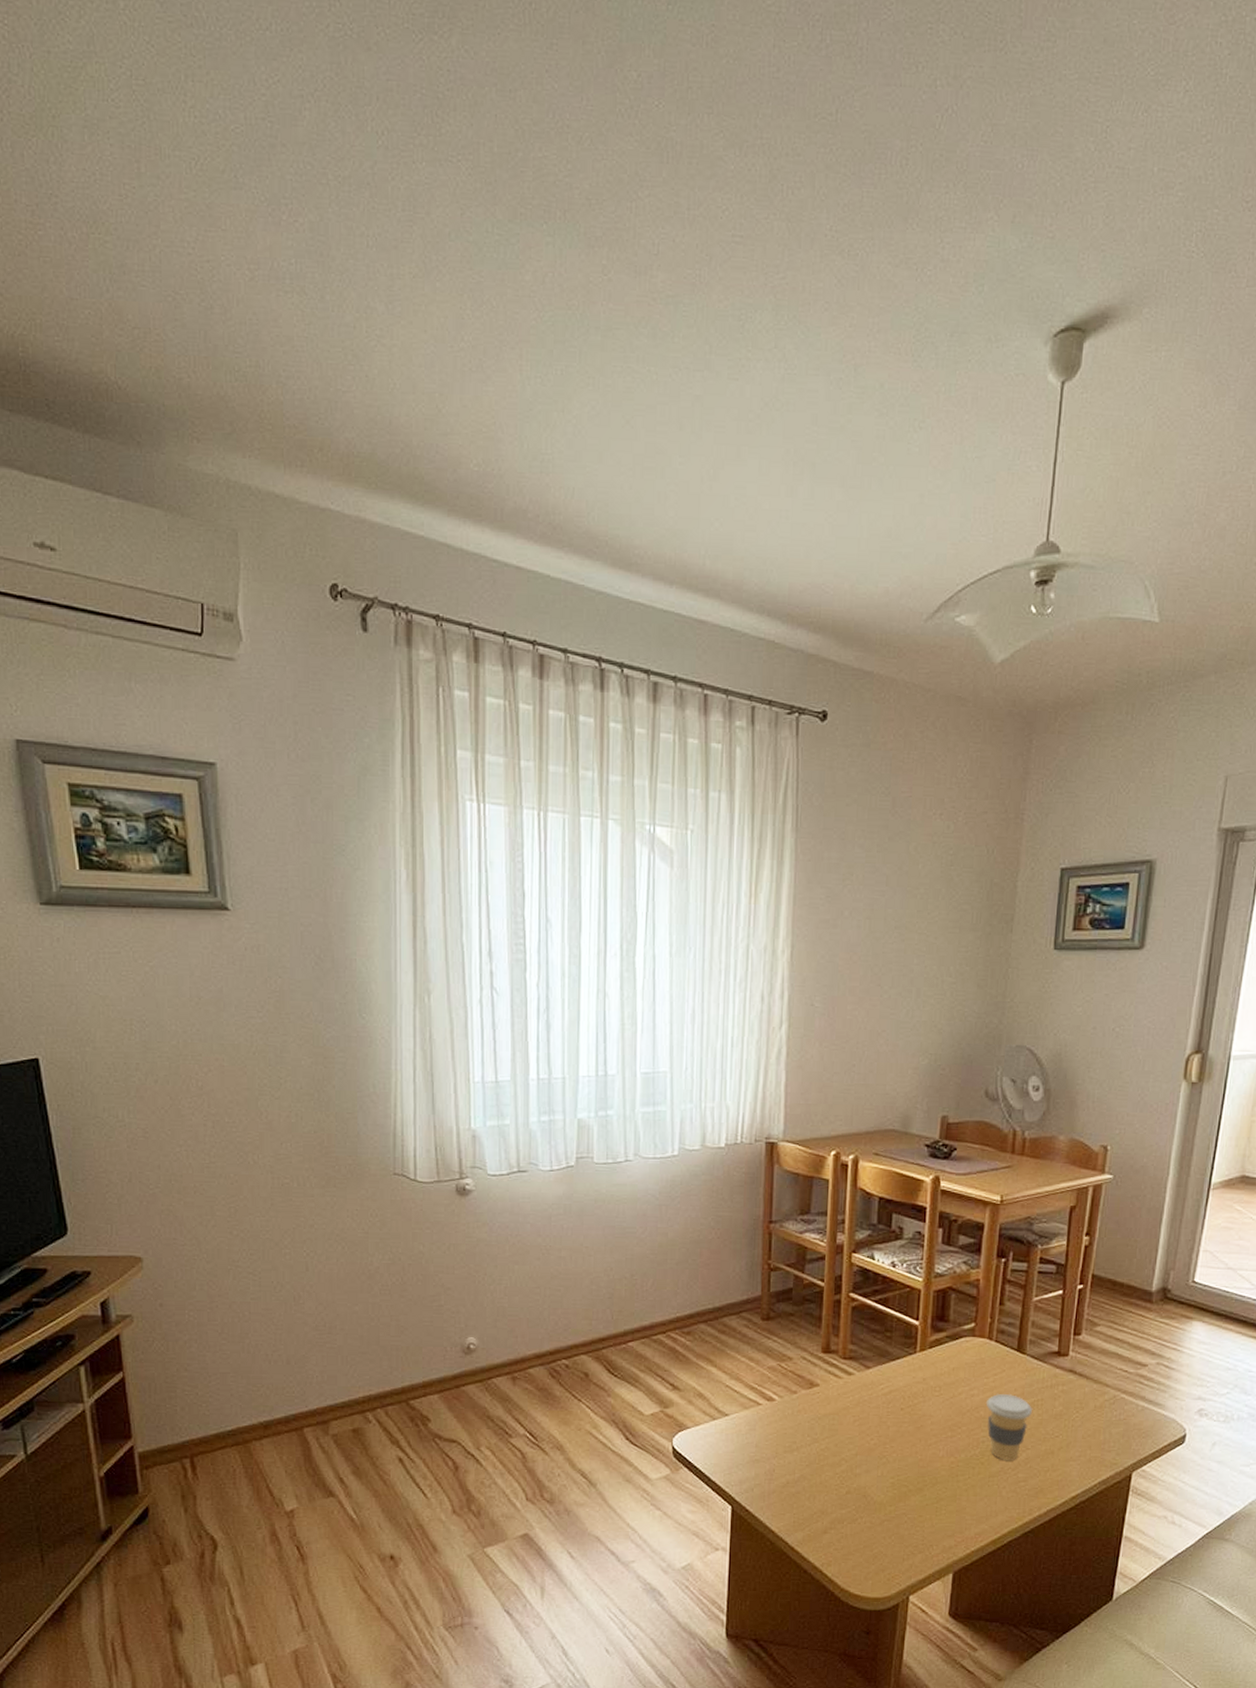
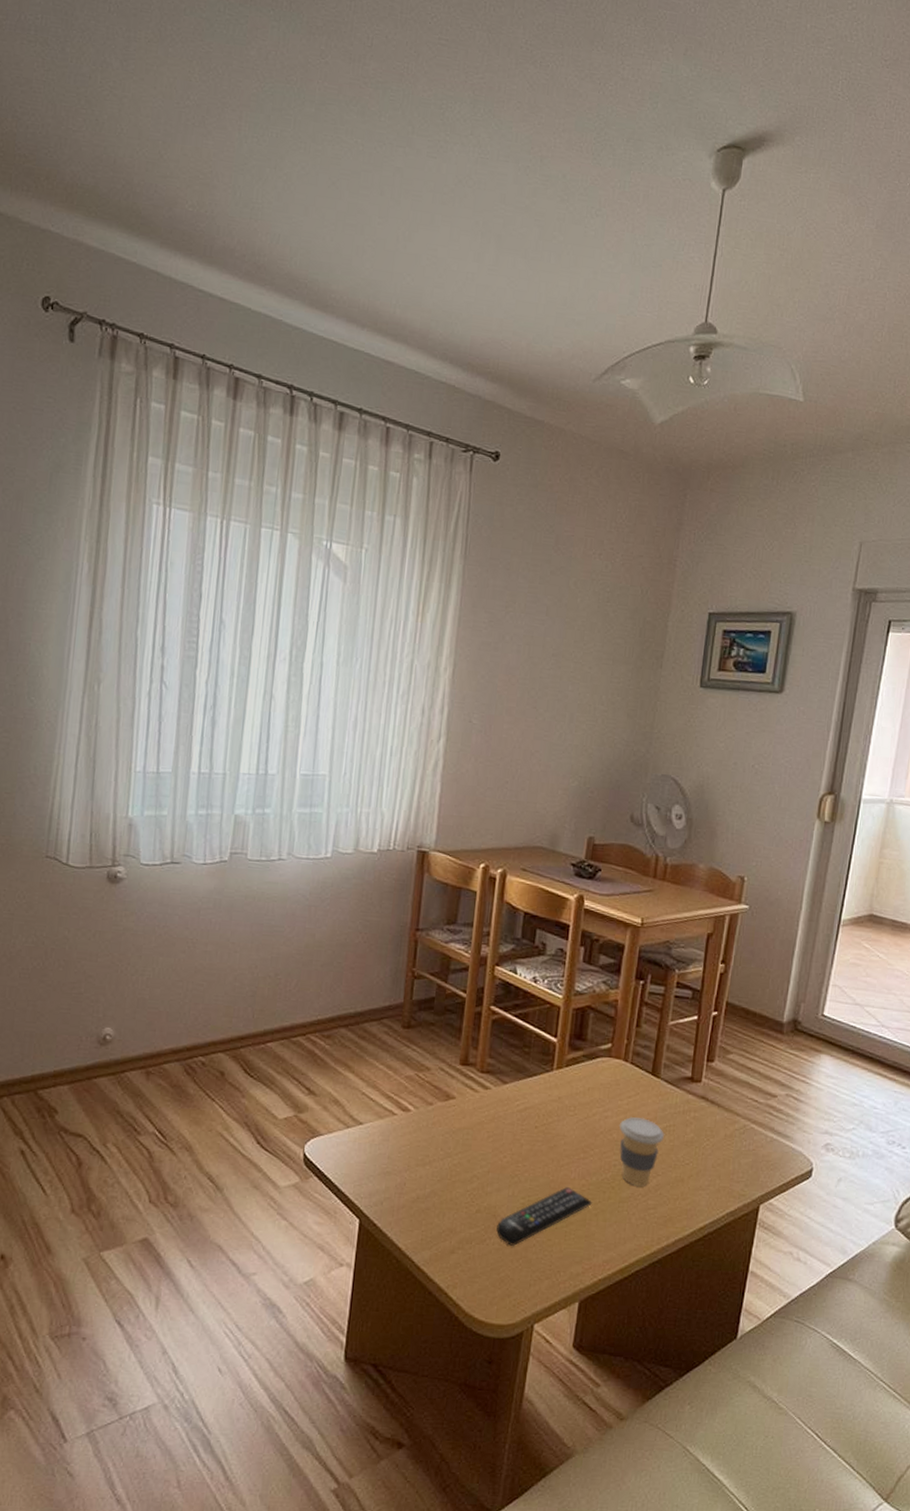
remote control: none [867,1465,962,1523] -> present [496,1187,592,1246]

